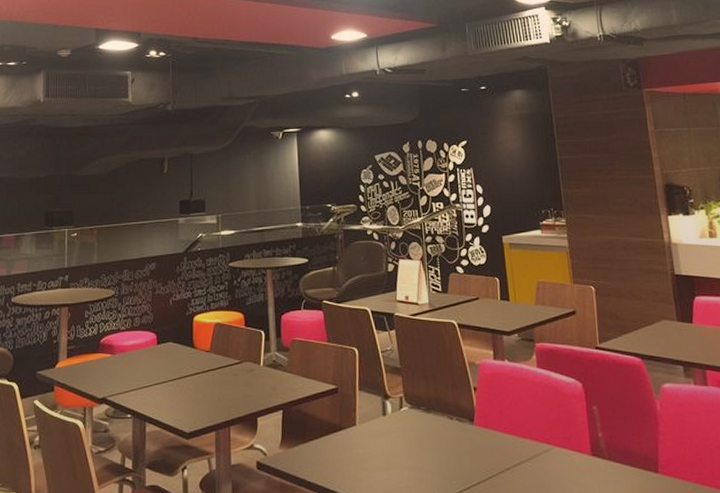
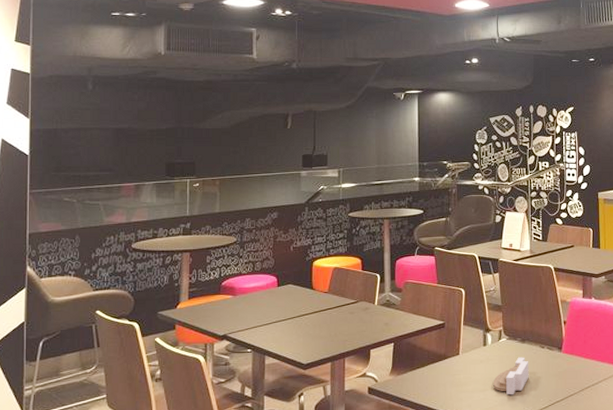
architectural model: none [396,429,438,476] -> present [493,357,529,395]

